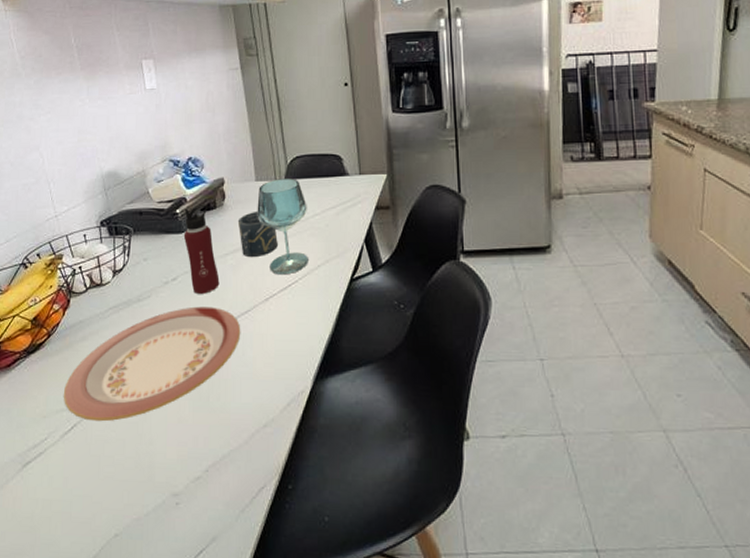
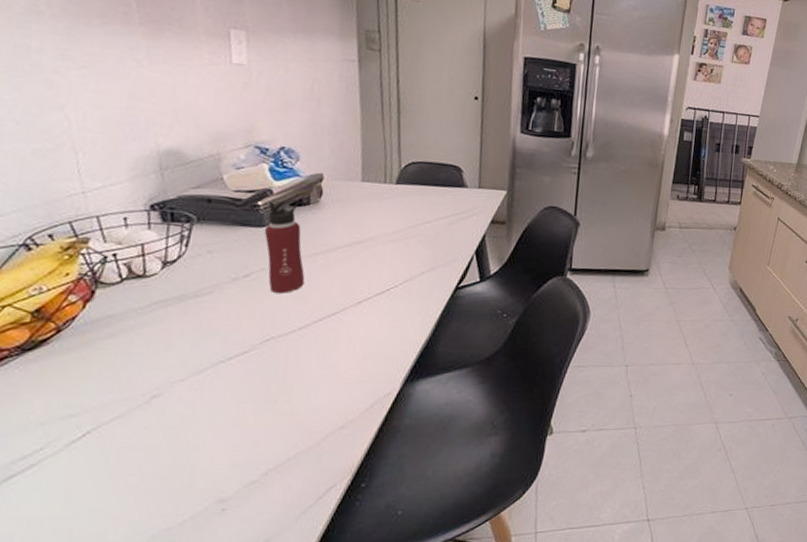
plate: present [63,306,241,422] -> none [73,306,325,428]
cup: present [237,210,278,258] -> none [334,212,380,260]
wine glass: present [257,178,308,275] -> none [358,182,418,279]

